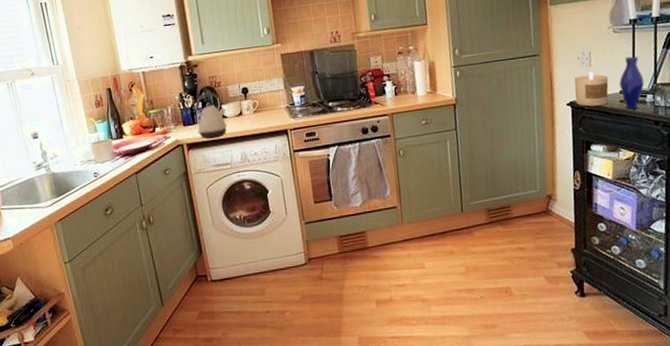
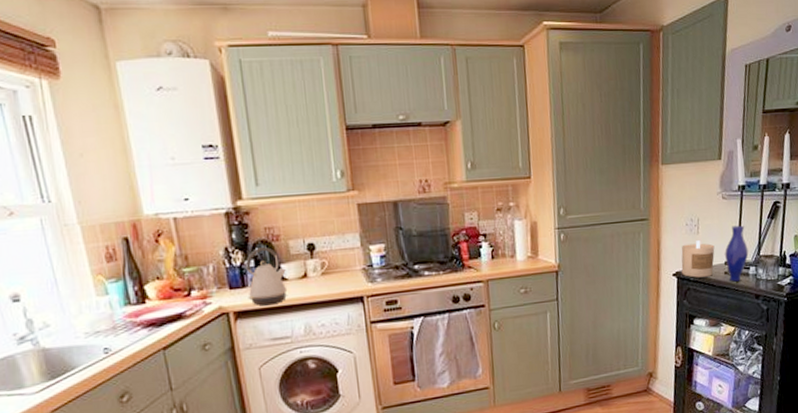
mug: present [90,138,115,164] -> none [98,303,135,336]

